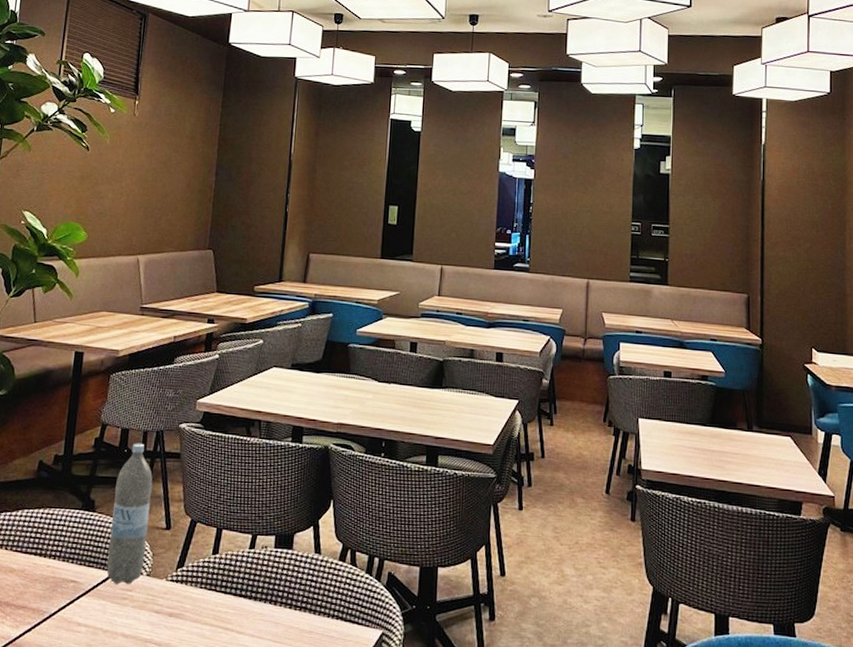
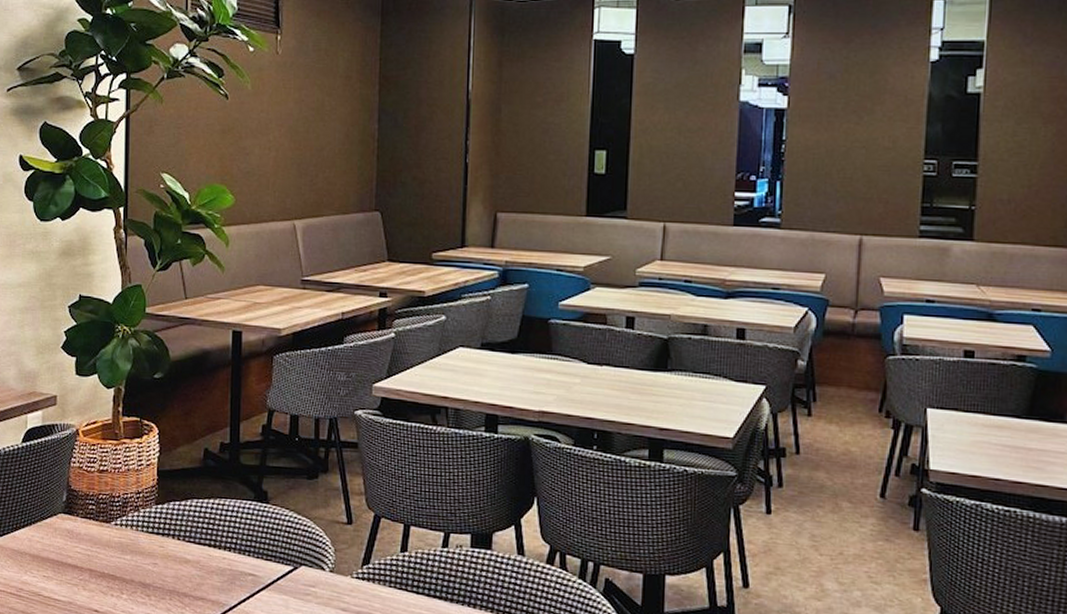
water bottle: present [106,443,153,585] -> none [286,430,330,580]

